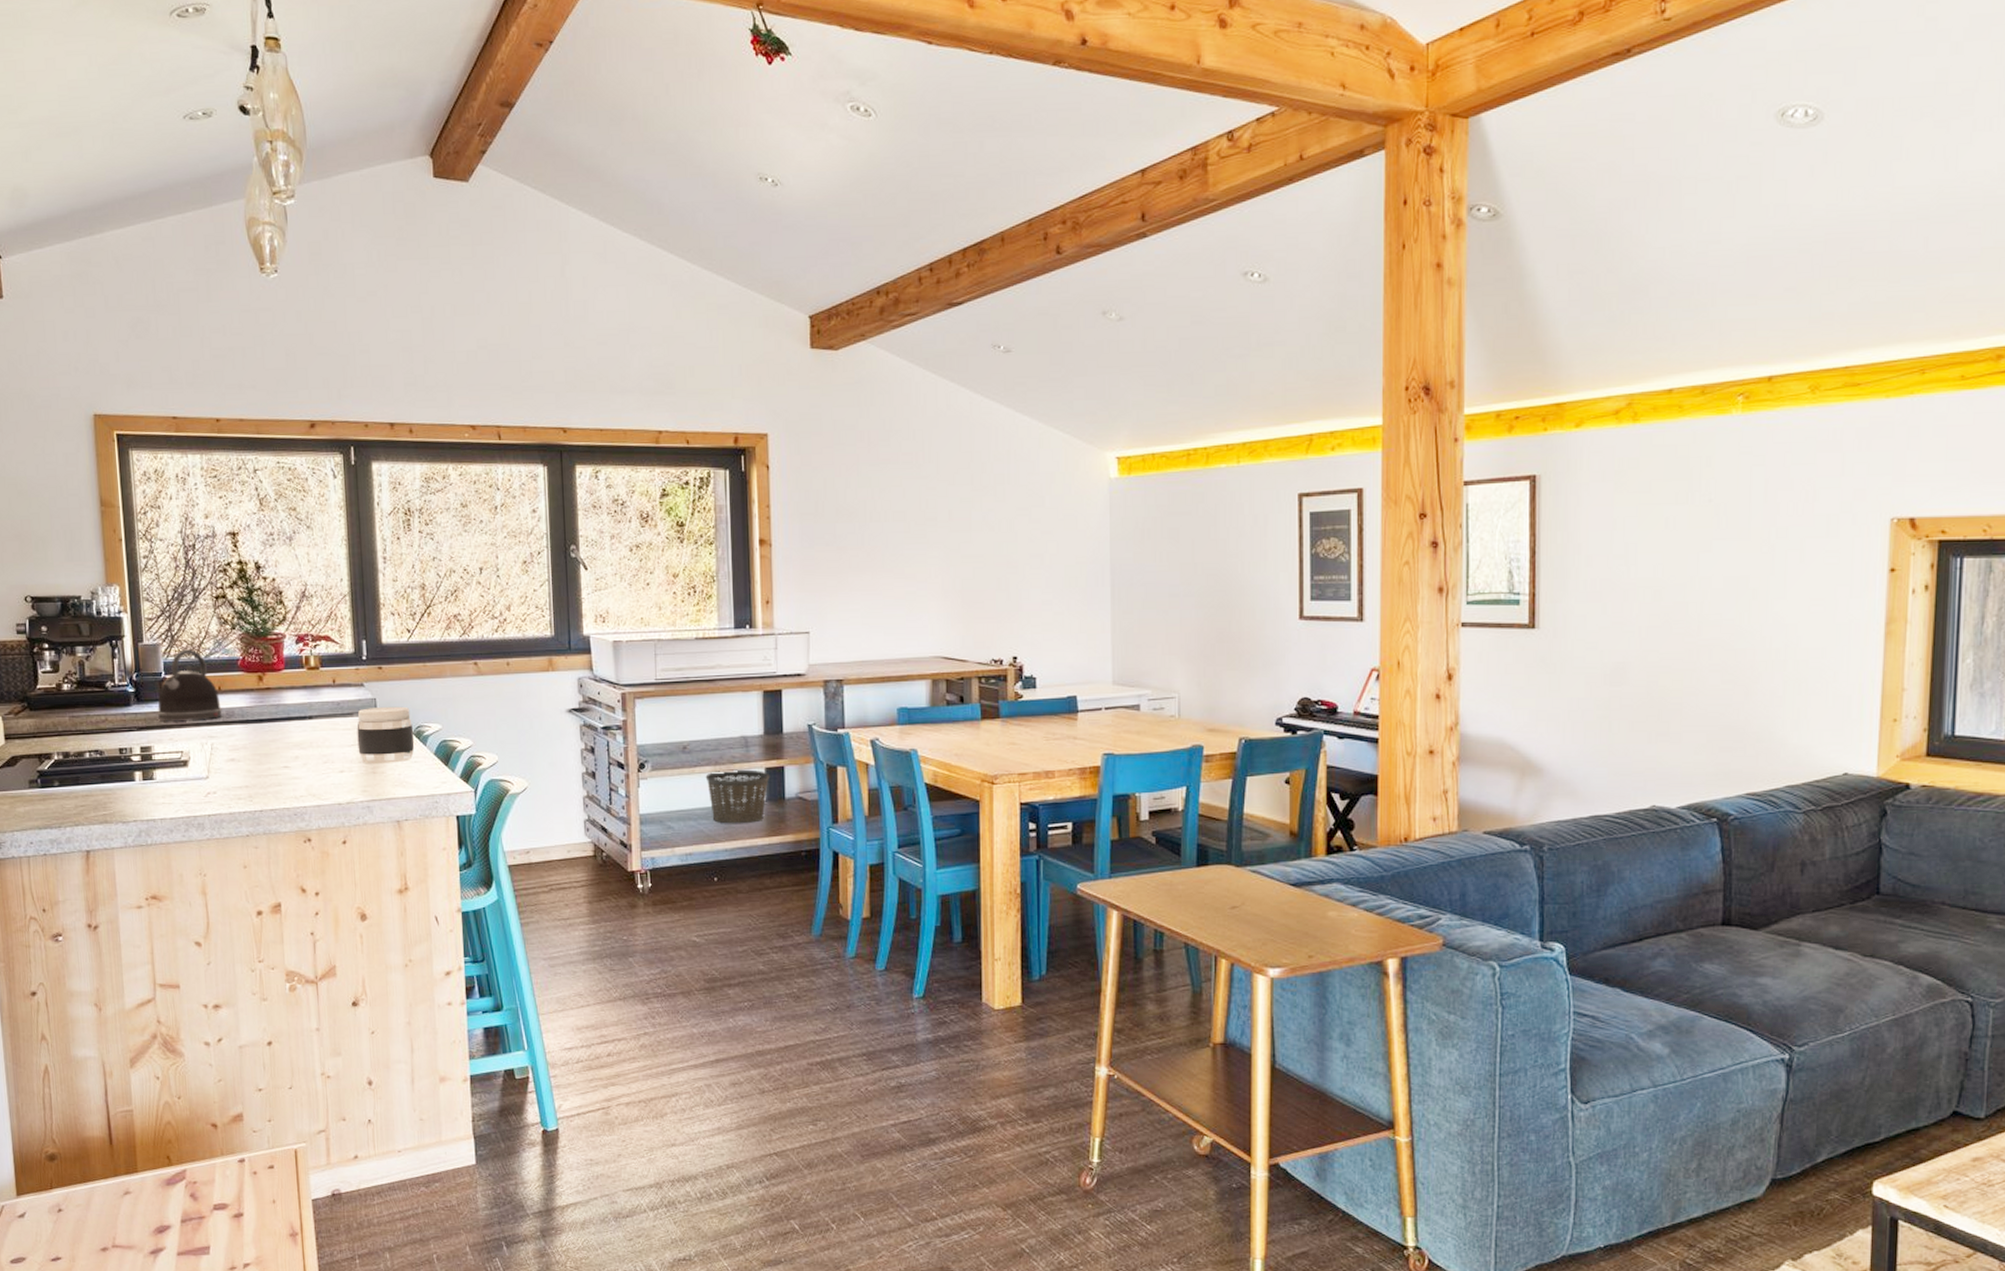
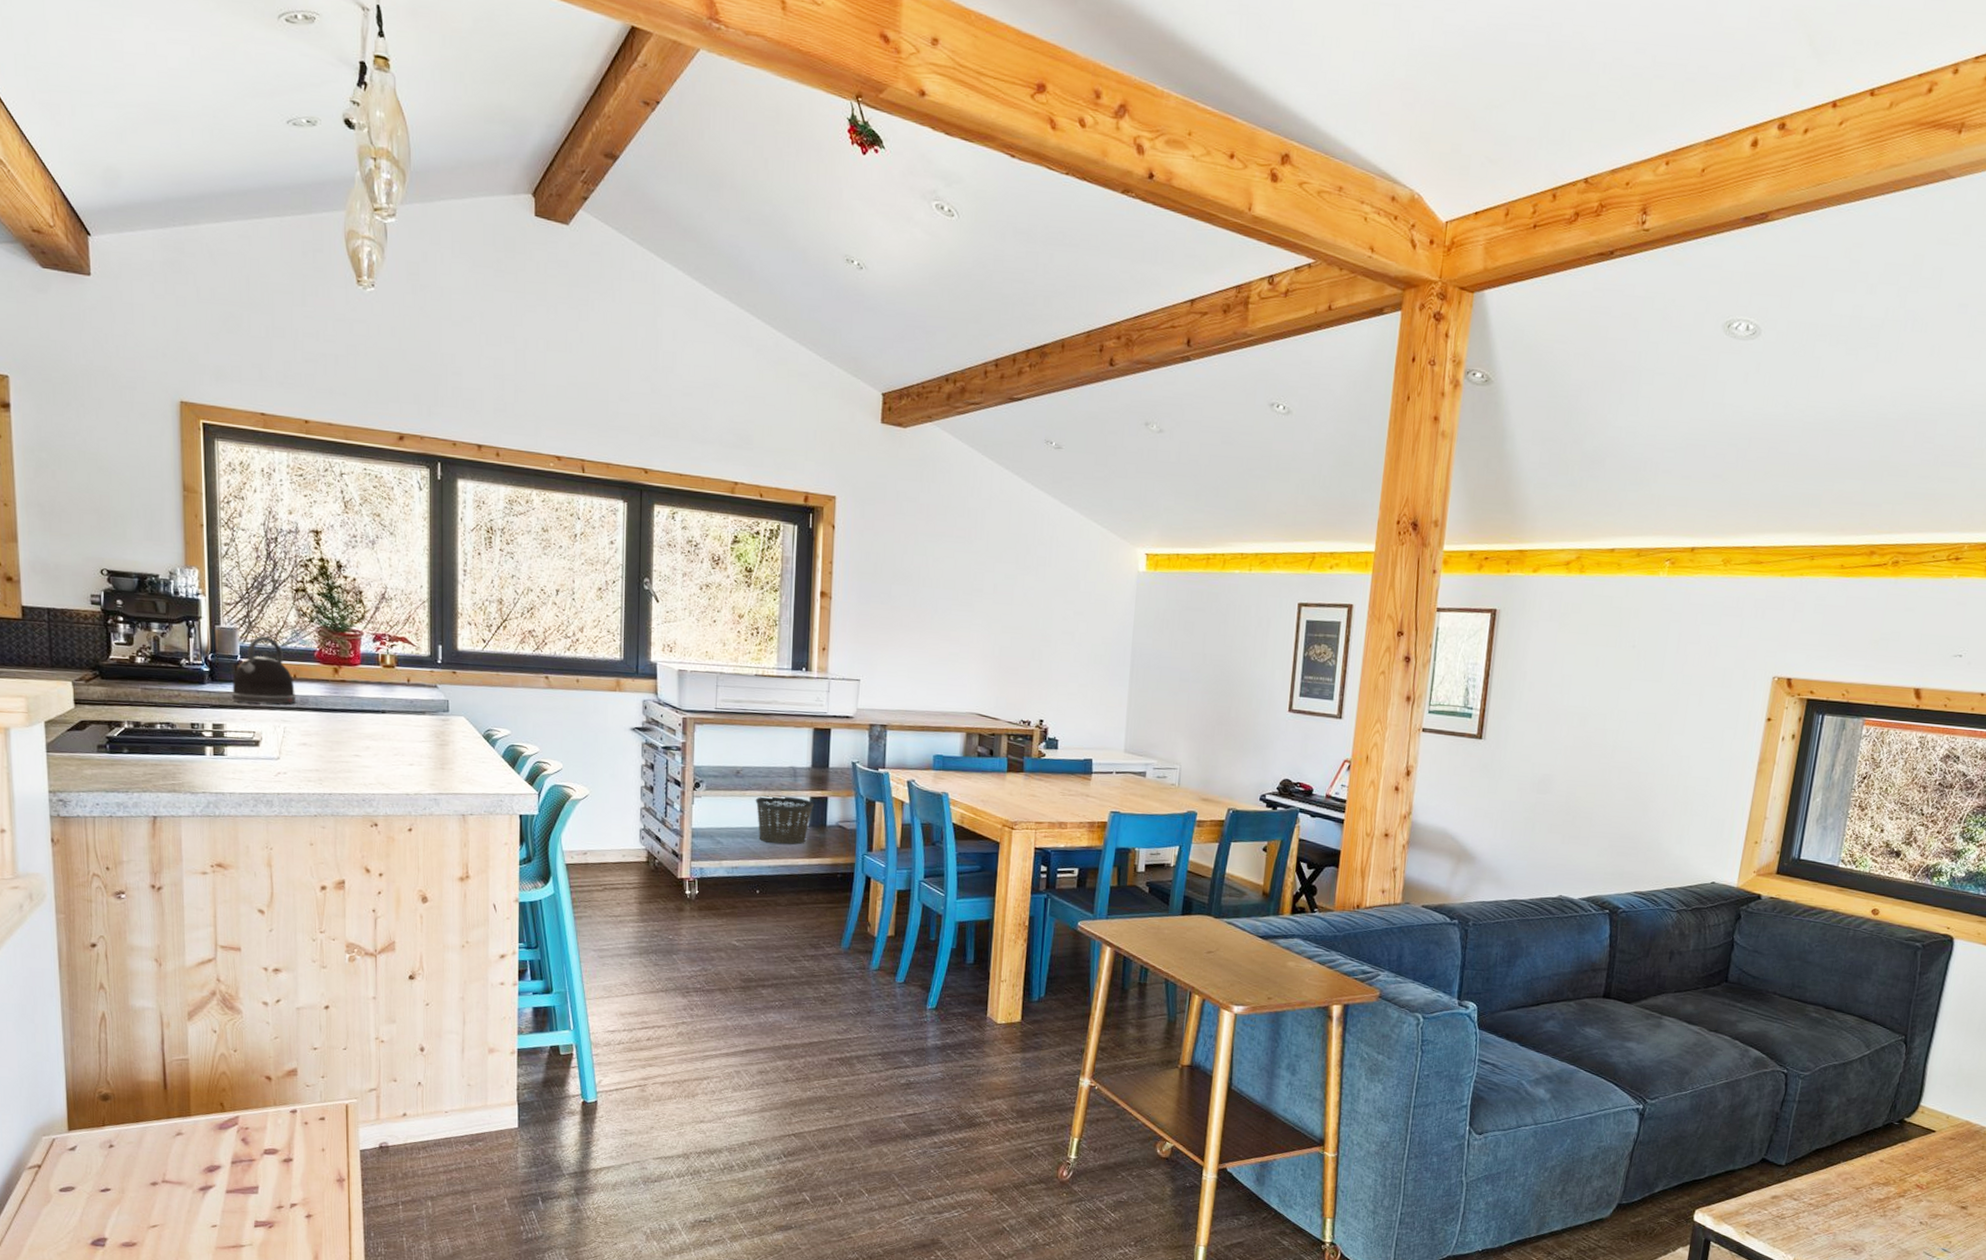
jar: present [357,706,415,765] -> none [428,708,484,762]

